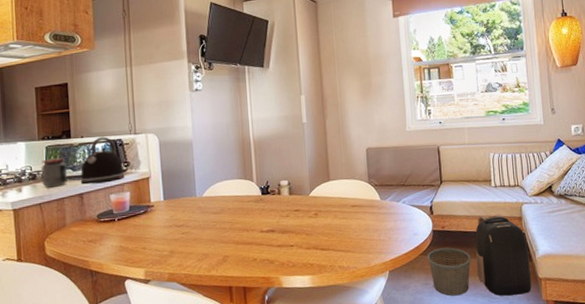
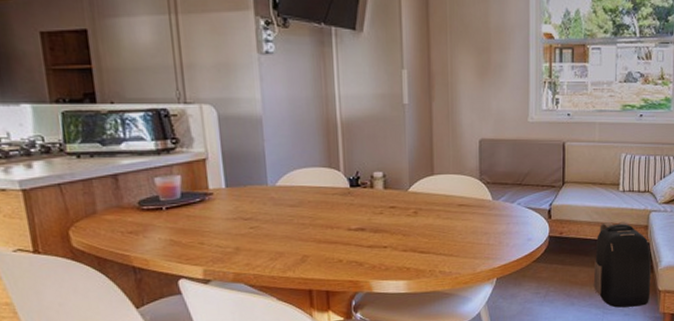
jar: present [41,158,68,189] -> none [56,128,96,166]
kettle: present [80,136,125,185] -> none [112,104,174,163]
basket: present [427,247,471,296] -> none [540,255,588,306]

